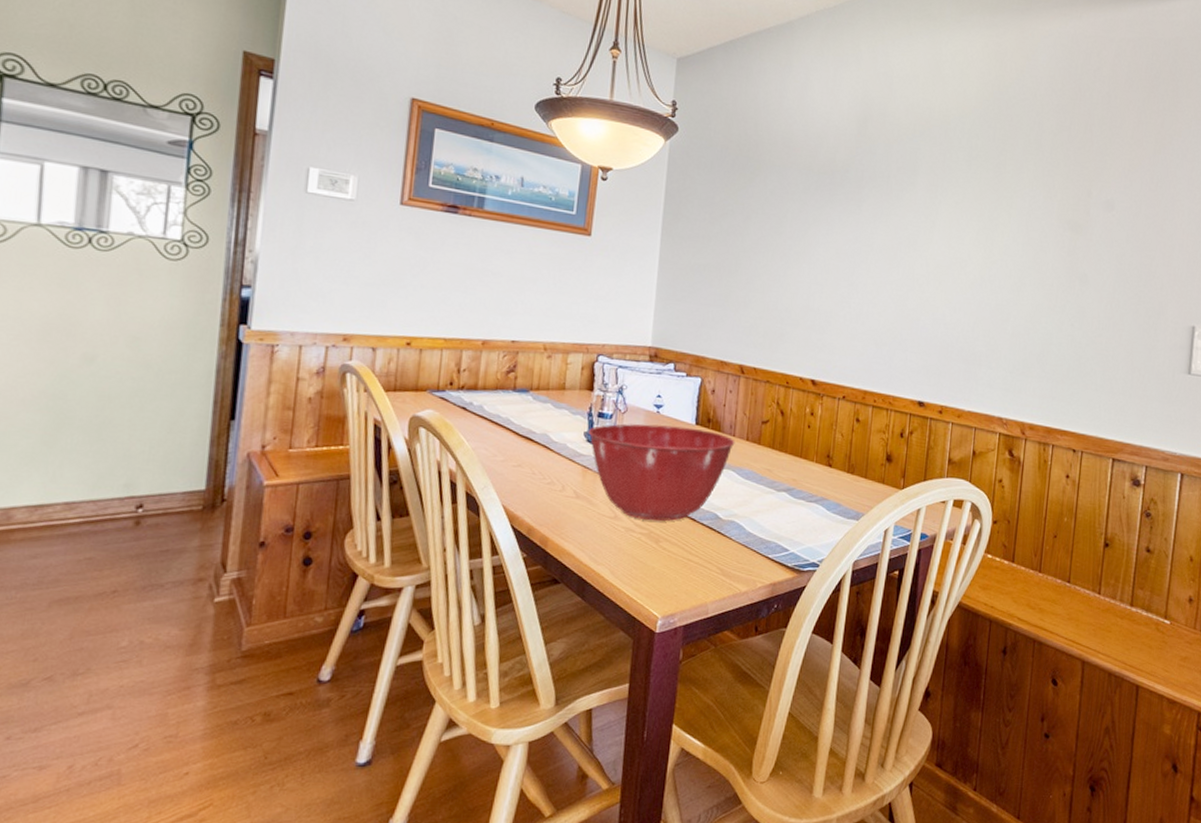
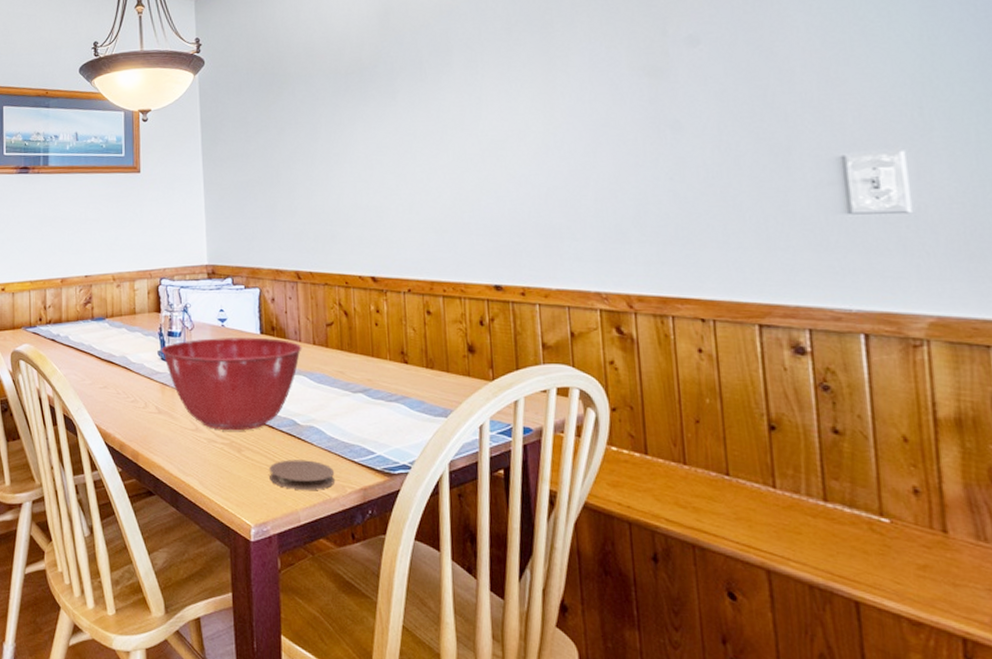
coaster: none [684,553,748,584] -> present [269,460,334,490]

